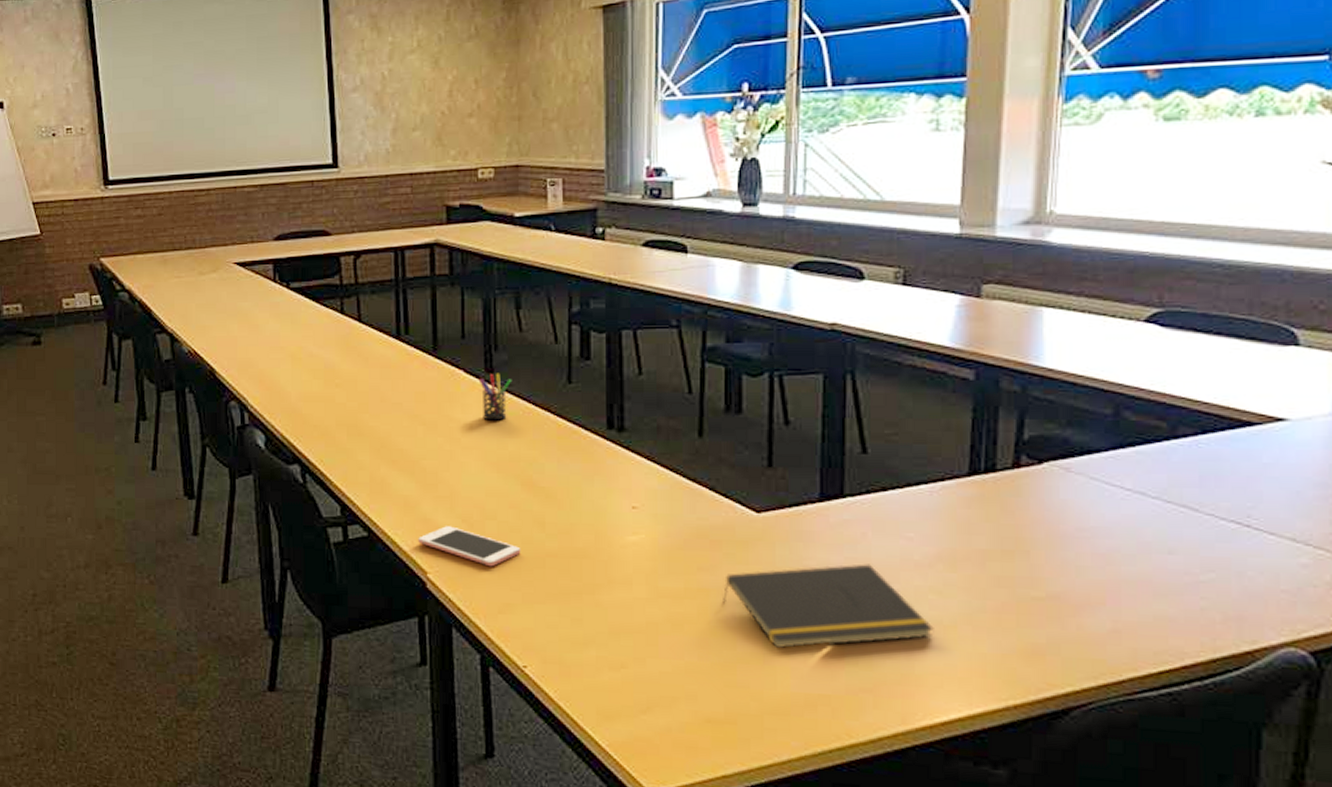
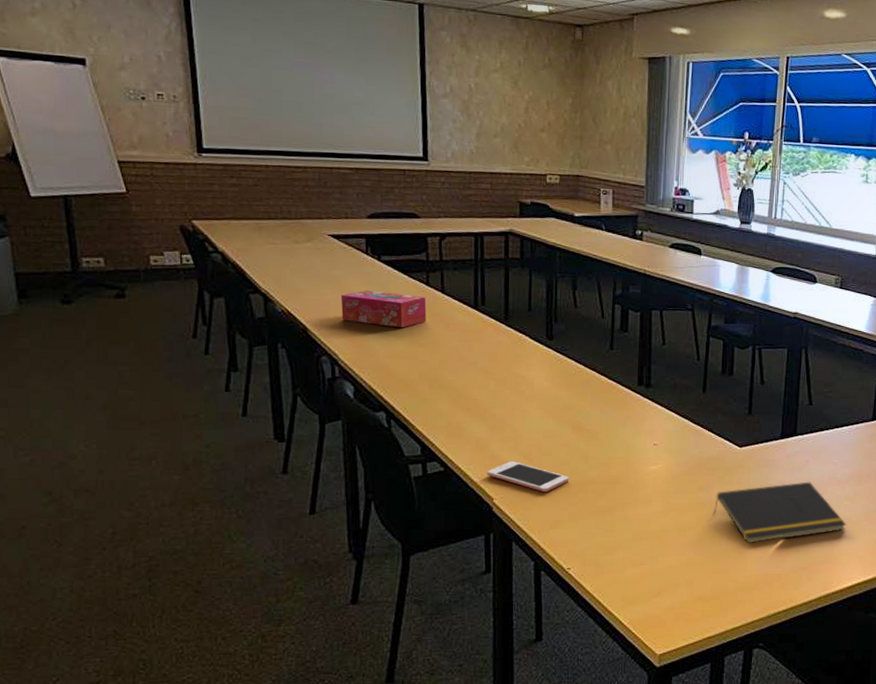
tissue box: none [248,323,342,366] -> present [340,290,427,328]
pen holder: present [478,373,511,421] -> none [541,339,567,378]

